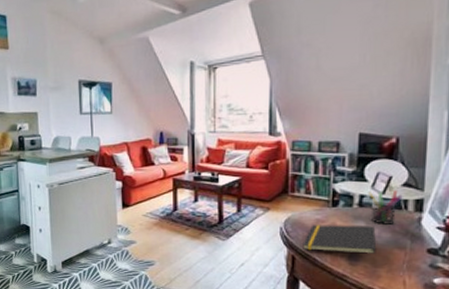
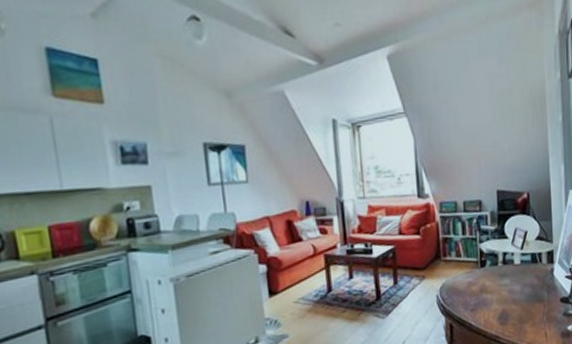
notepad: present [303,225,377,254] -> none [458,282,522,316]
pen holder: present [368,190,403,226] -> none [509,244,537,280]

